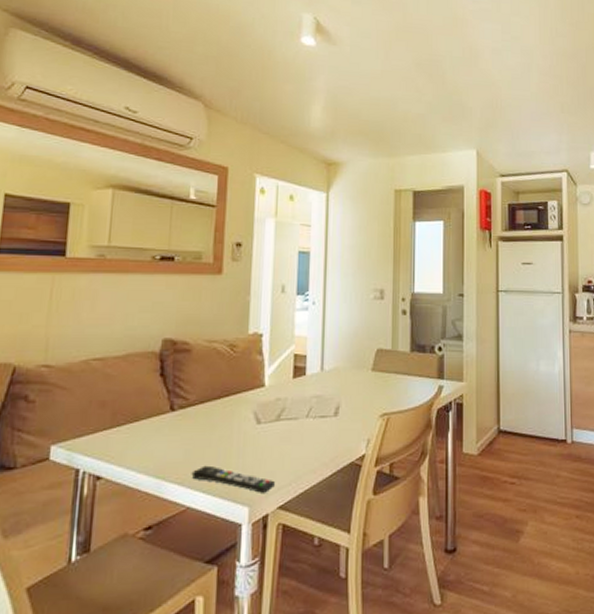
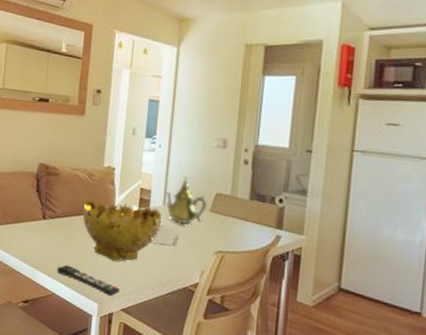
decorative bowl: none [224,374,320,448] -> present [82,199,162,261]
teapot: none [322,335,369,390] -> present [165,176,208,225]

